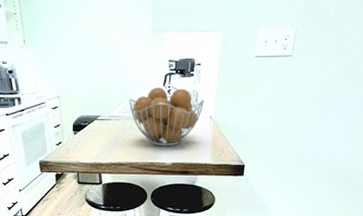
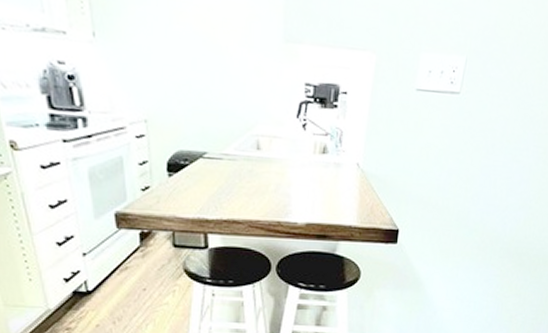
fruit basket: present [129,88,205,147] -> none [249,119,351,201]

